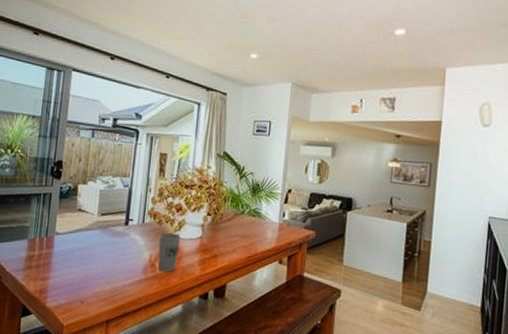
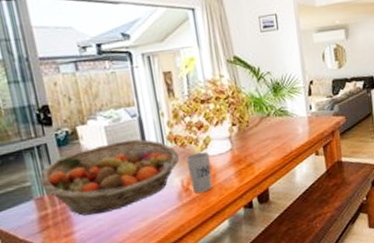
fruit basket: none [36,205,154,267] -> present [39,139,179,216]

